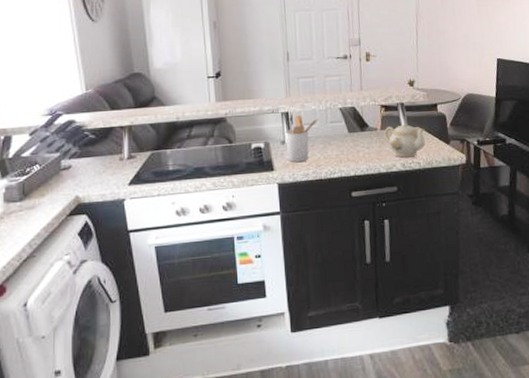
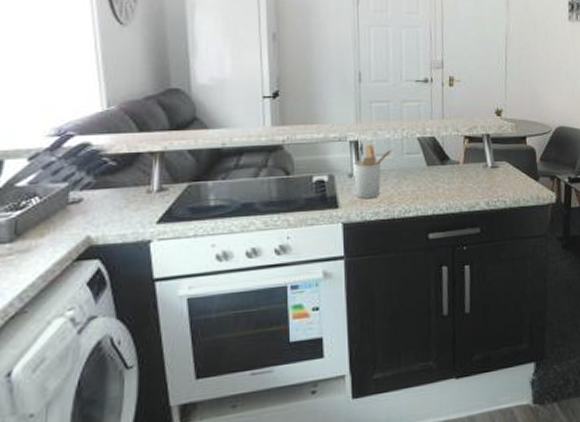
teapot: present [384,123,425,158] -> none [467,157,512,195]

